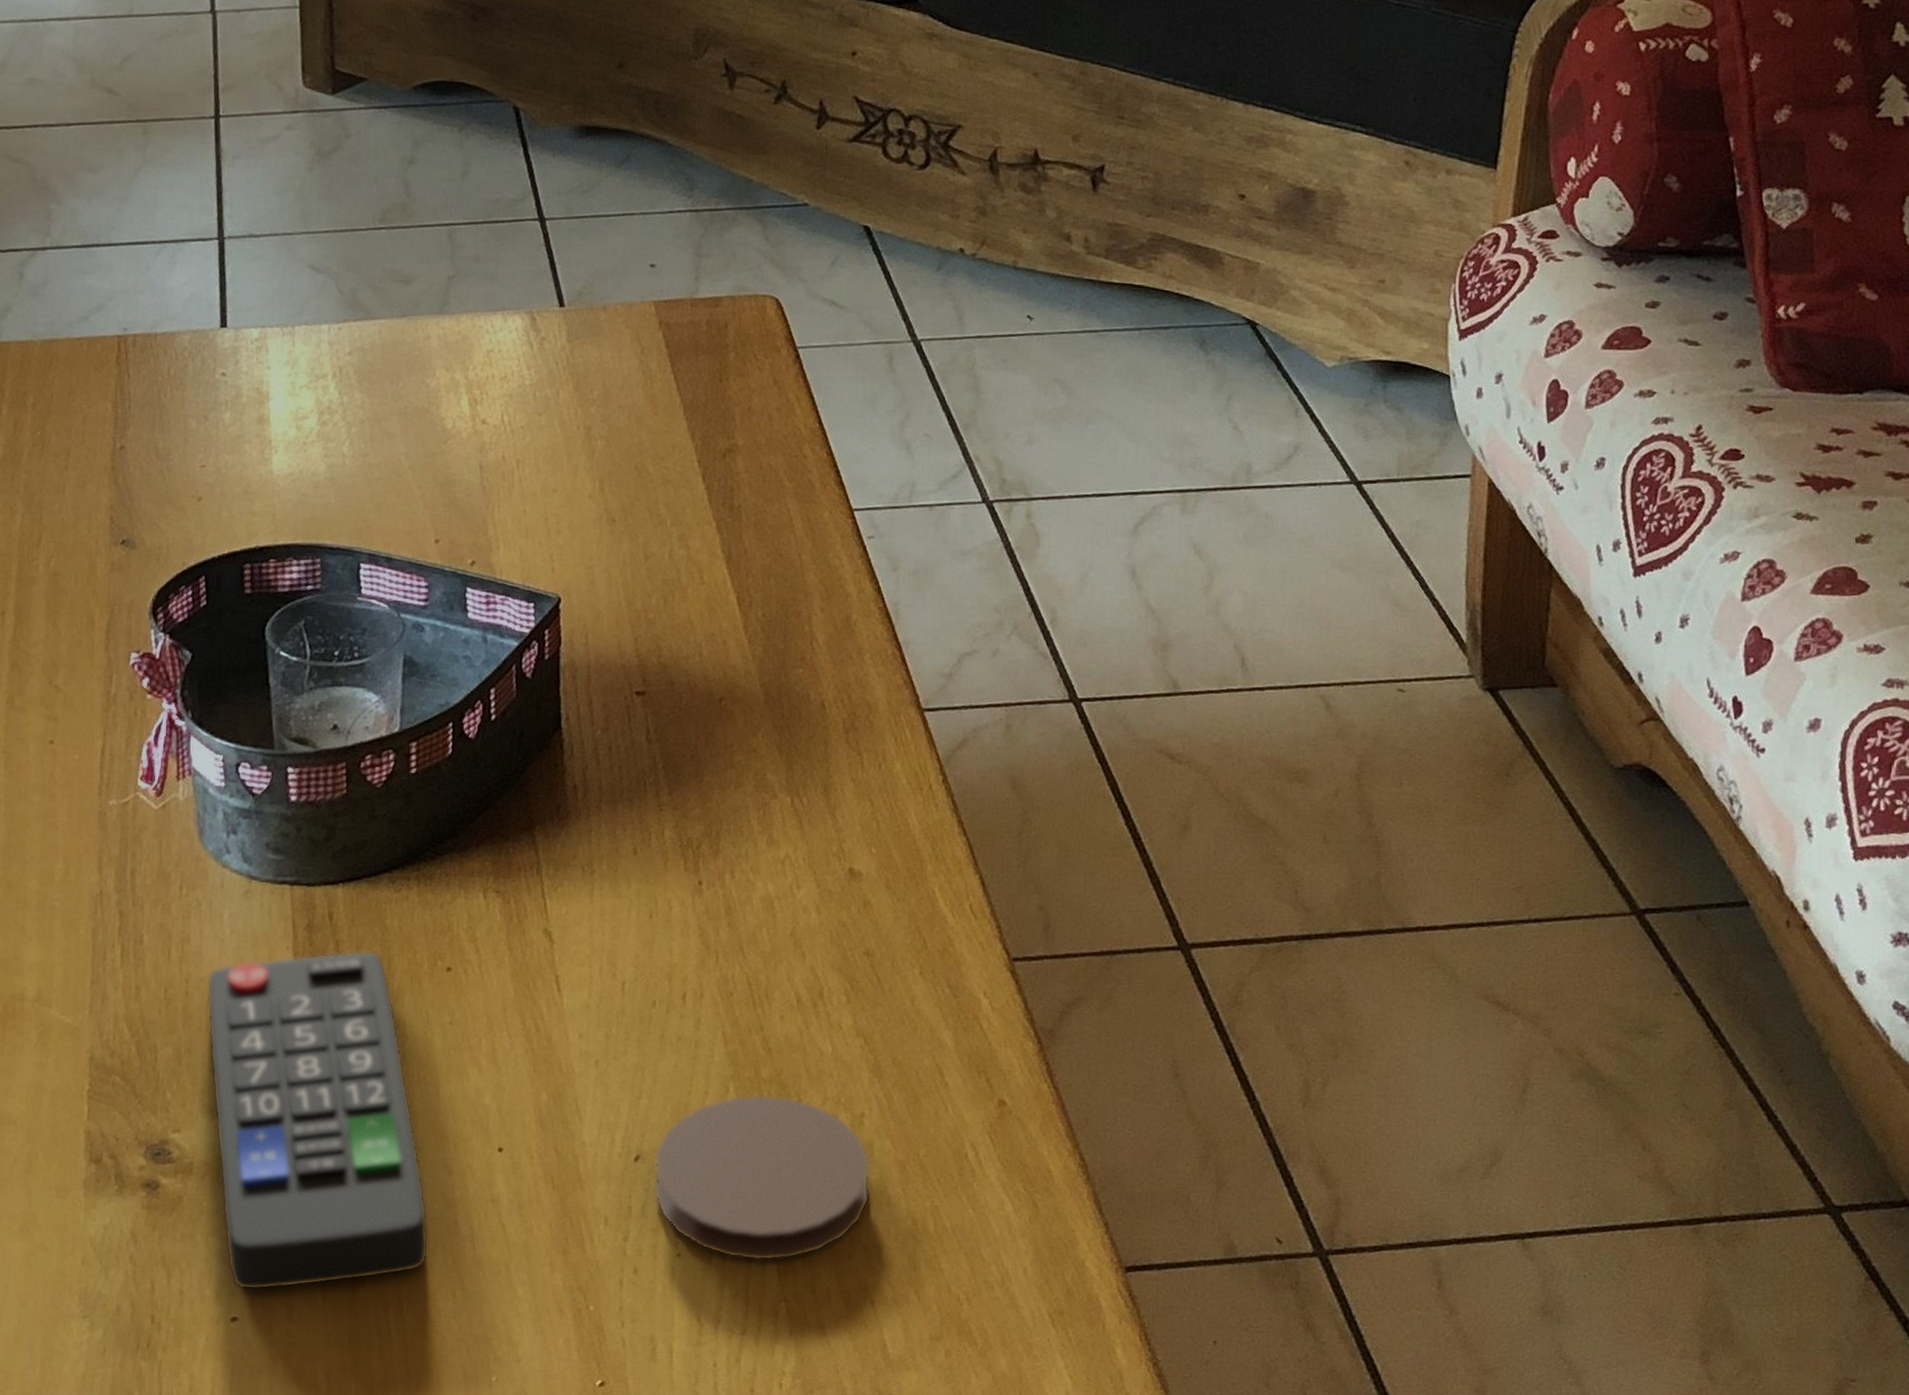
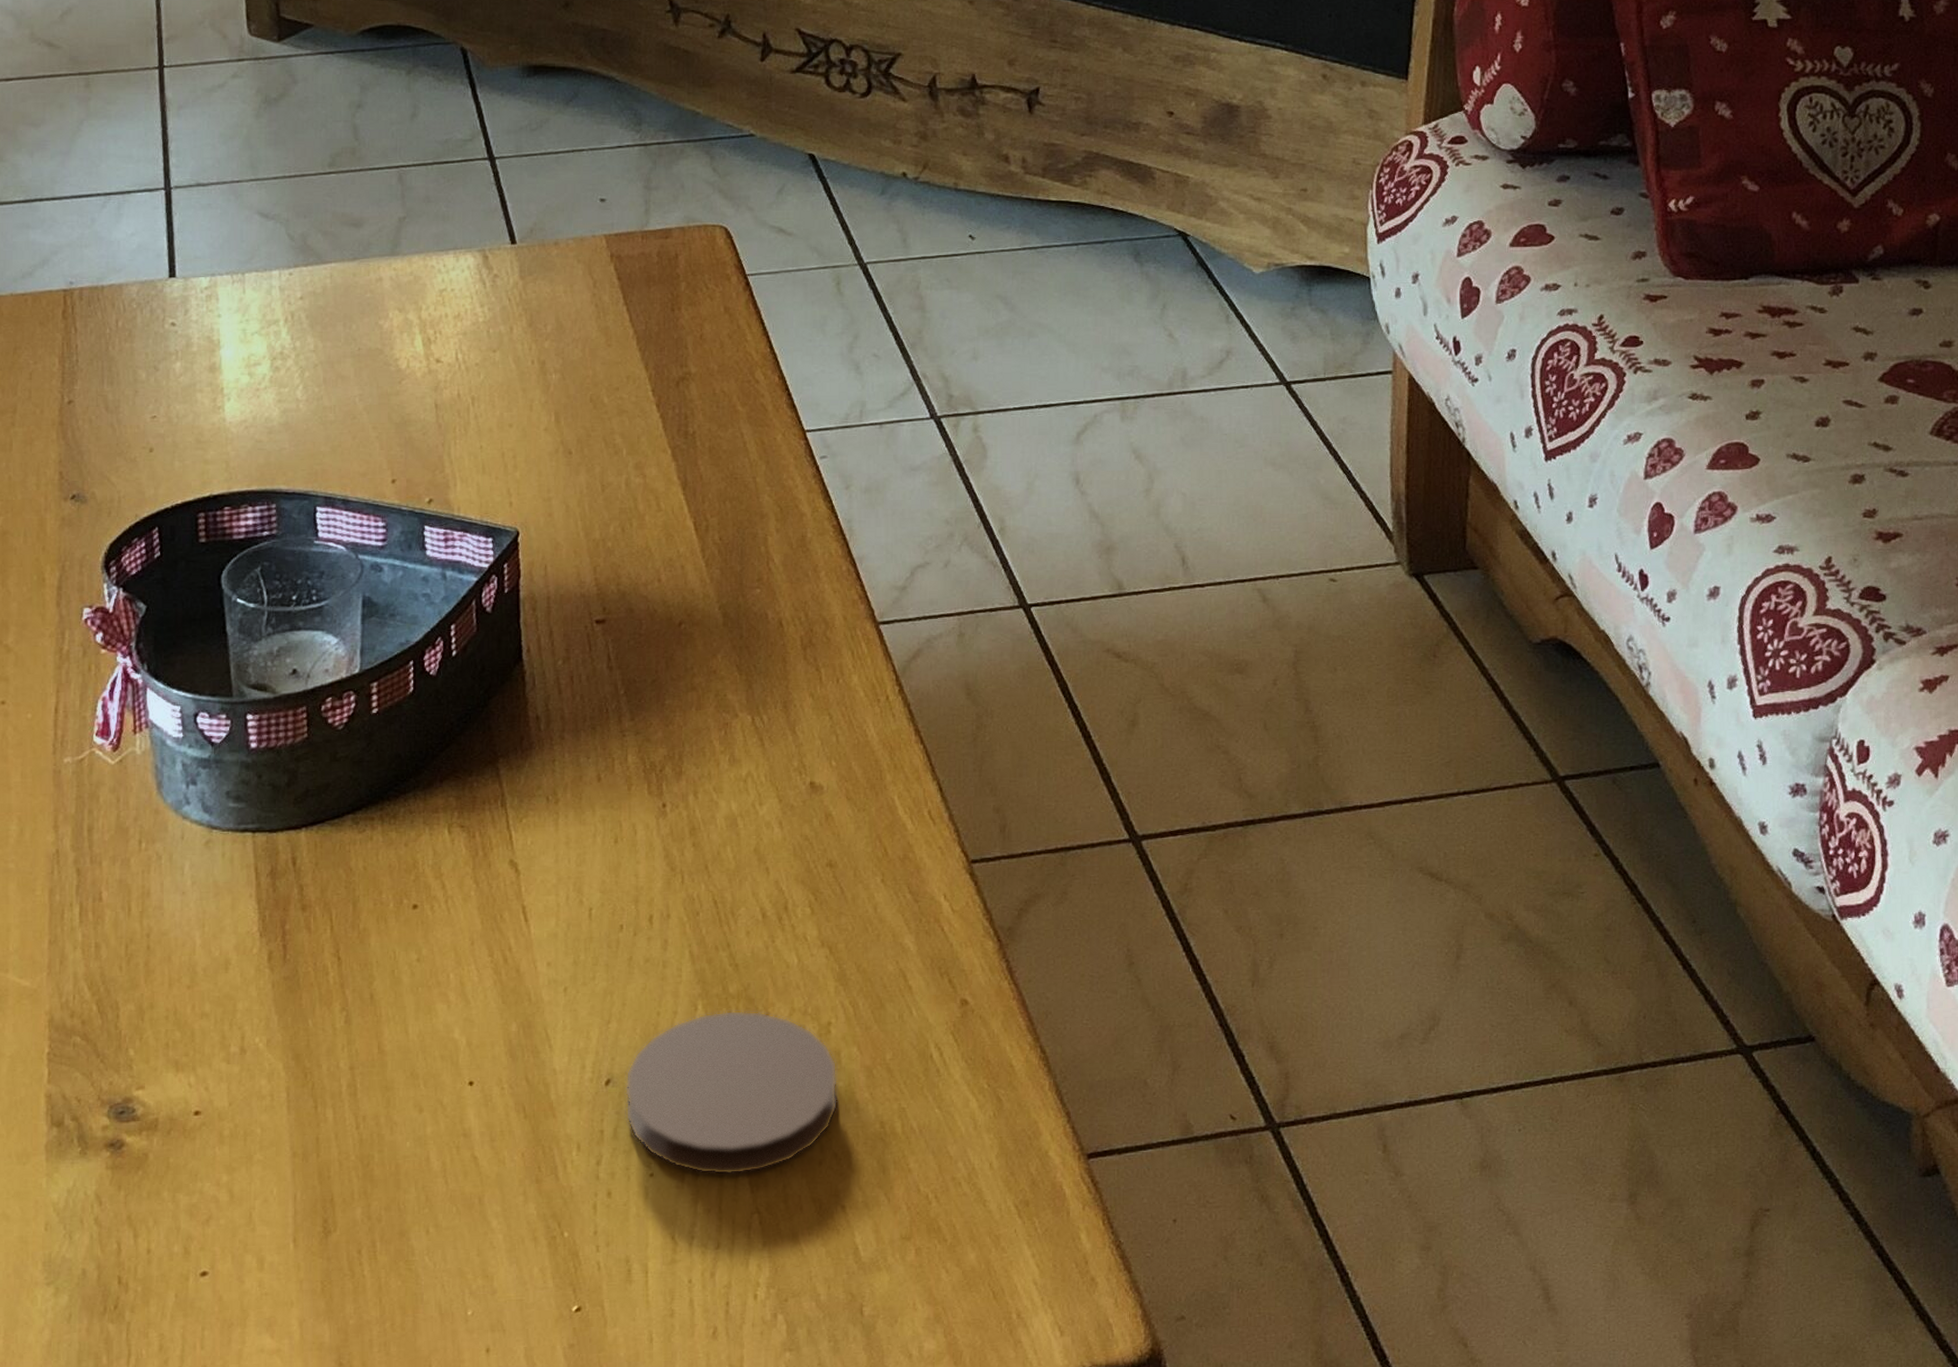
remote control: present [206,951,429,1291] -> none [168,894,401,1243]

